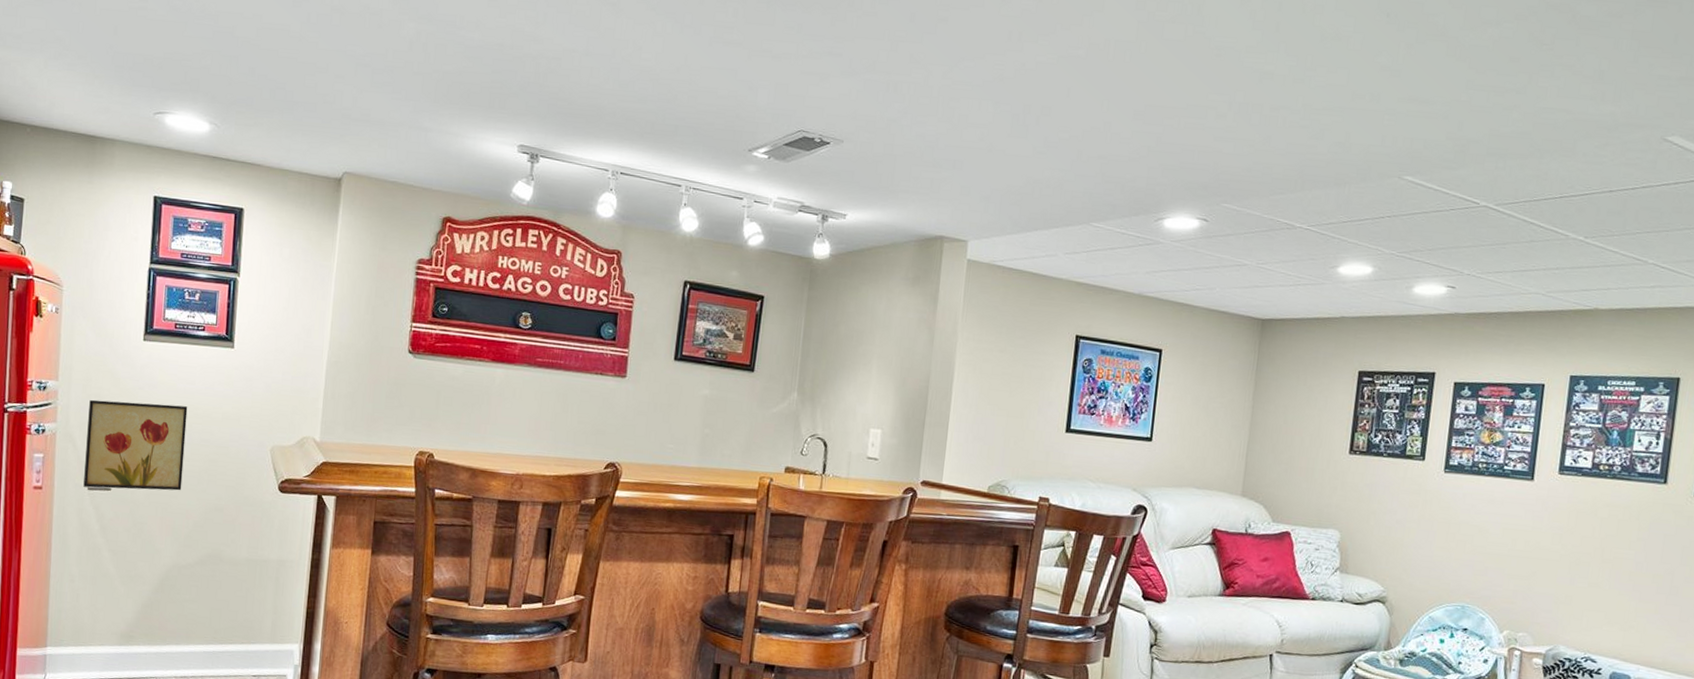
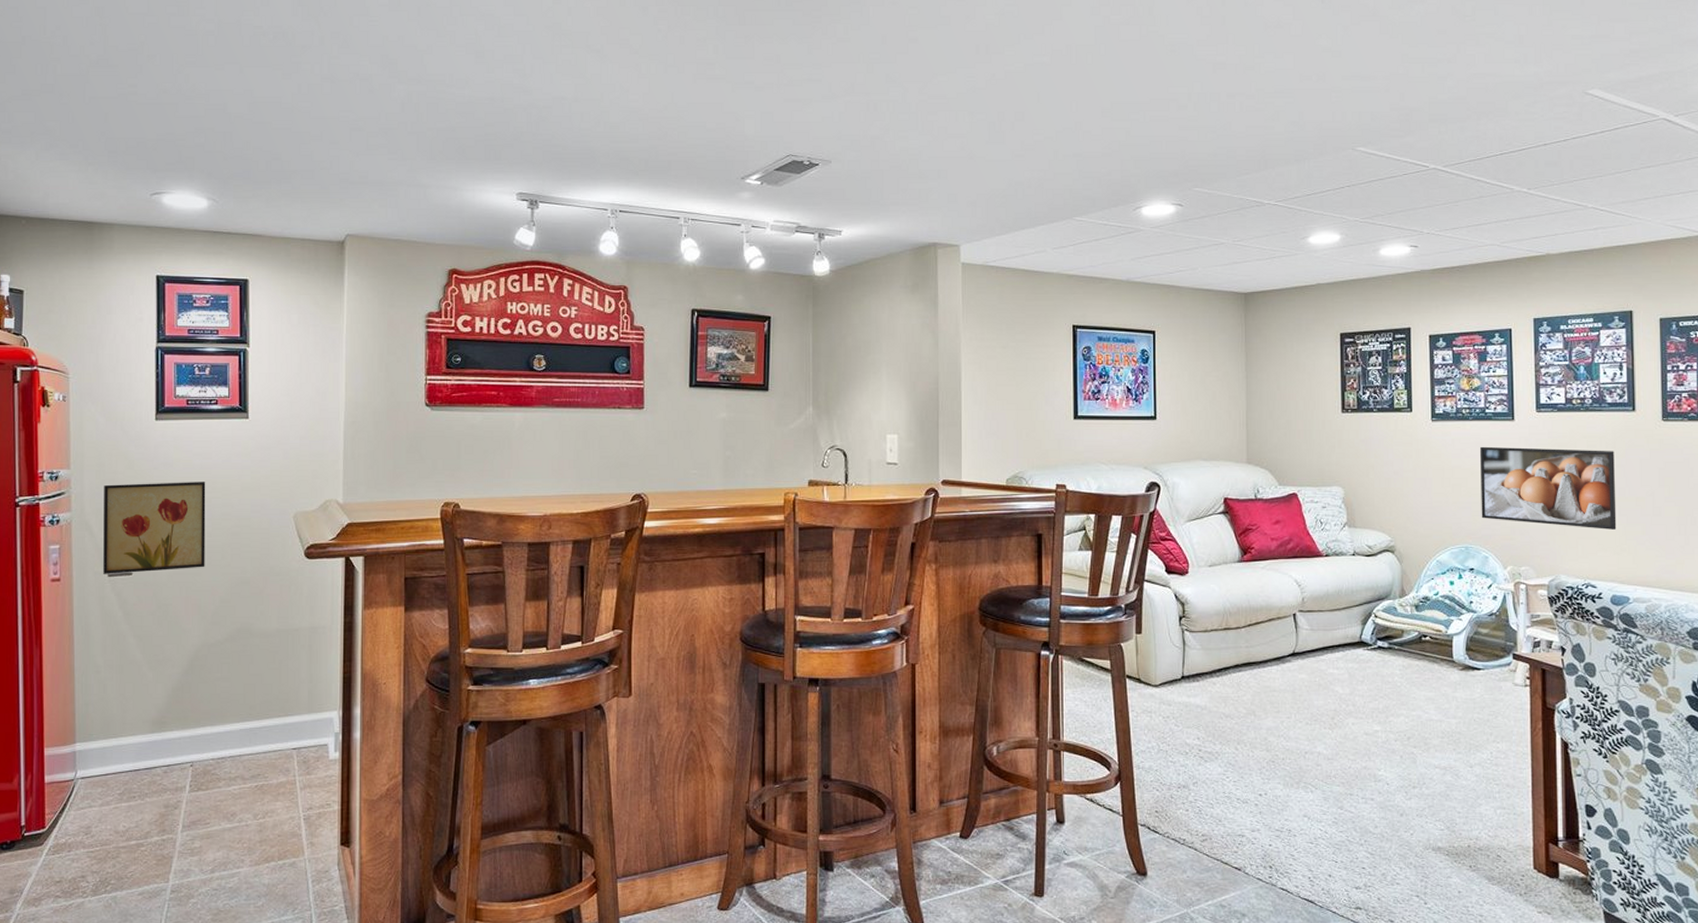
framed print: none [1483,504,1637,605] -> present [1480,446,1617,530]

